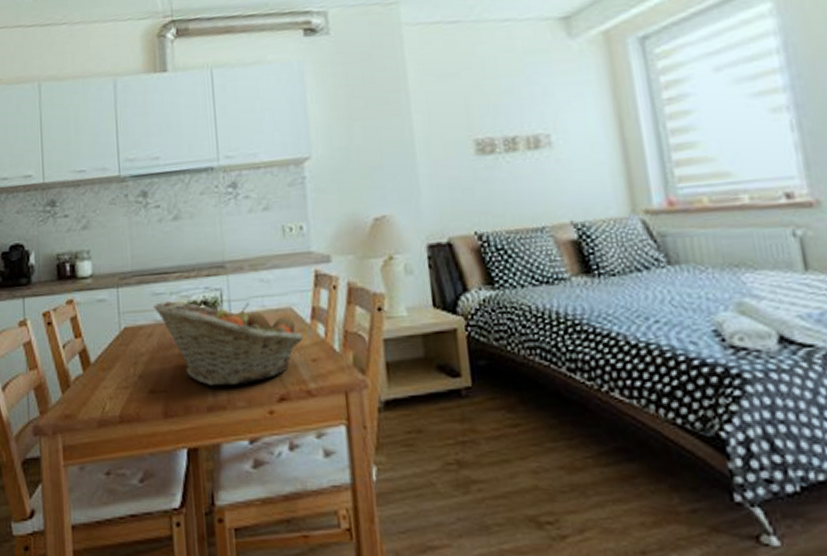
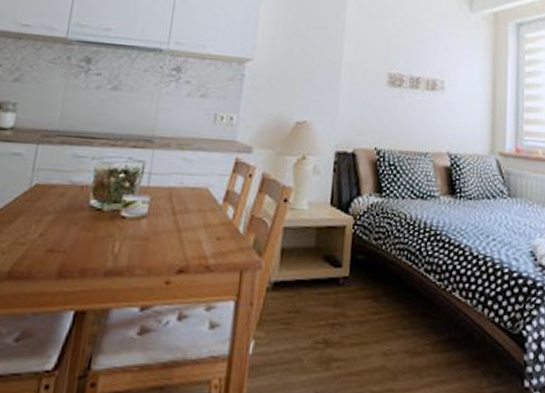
fruit basket: present [153,301,304,387] -> none [72,164,213,254]

